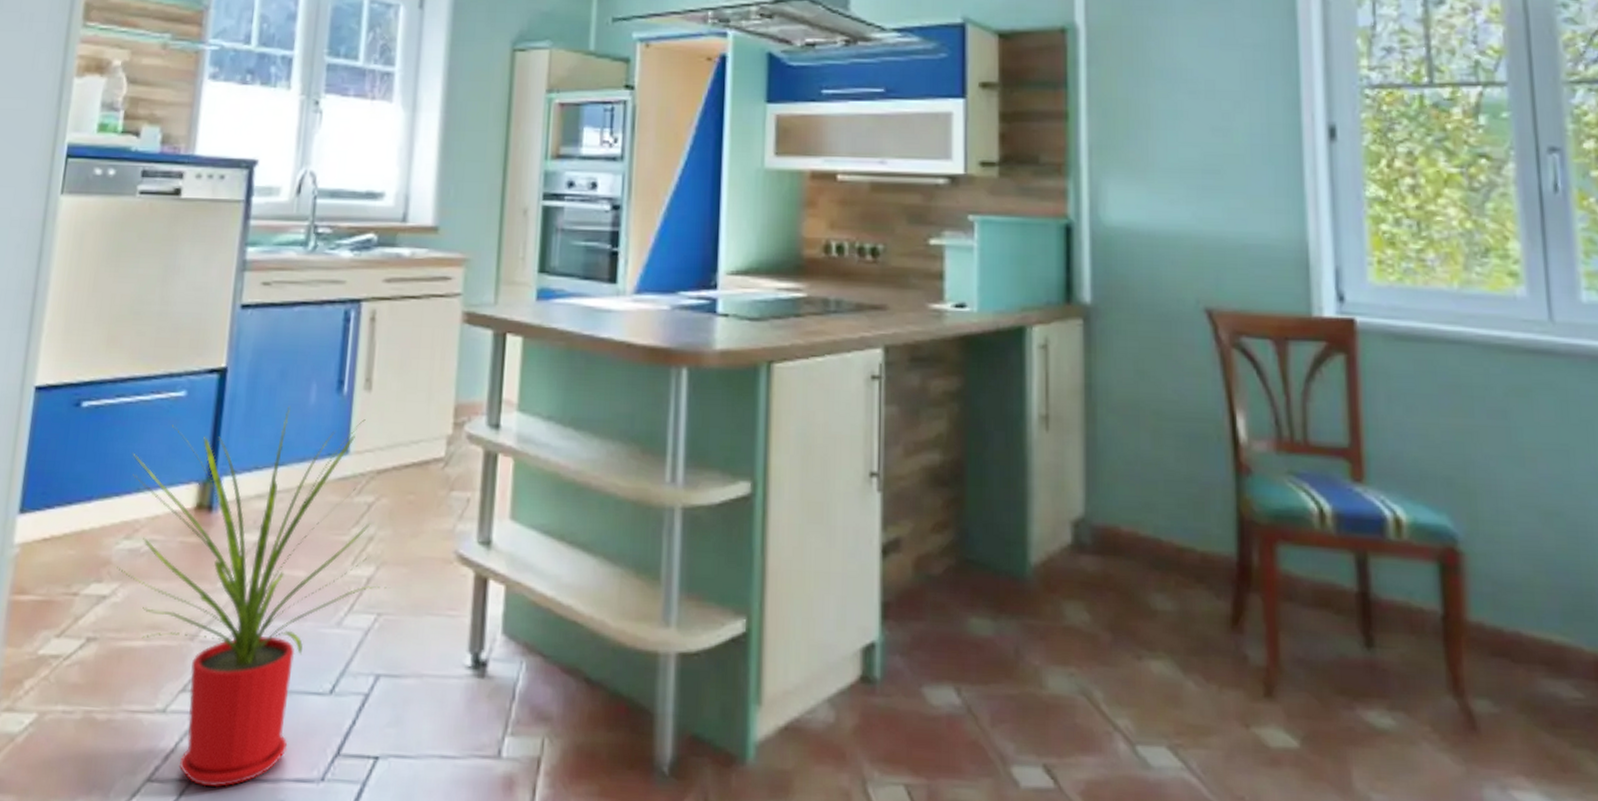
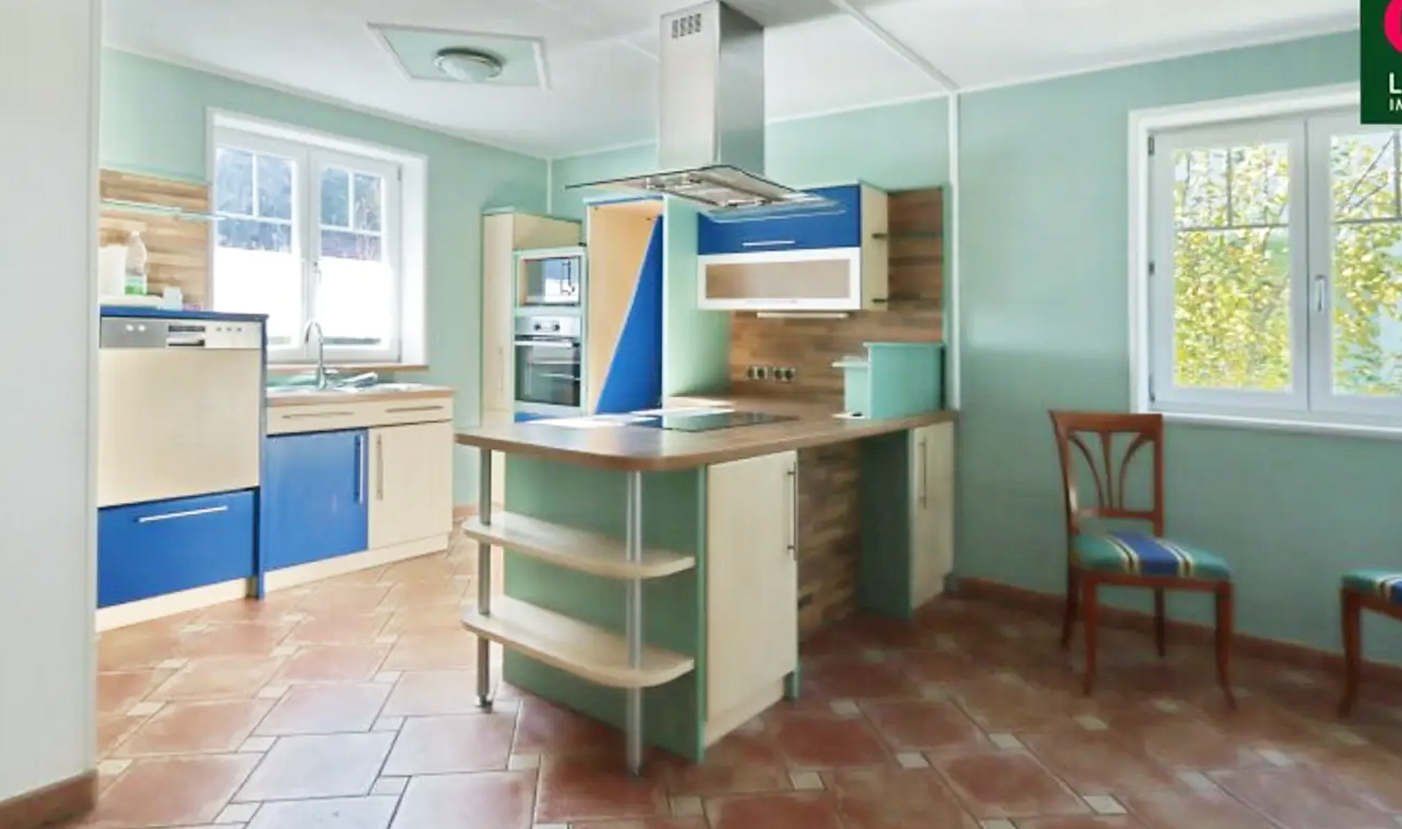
house plant: present [117,406,387,788] -> none [184,515,408,805]

